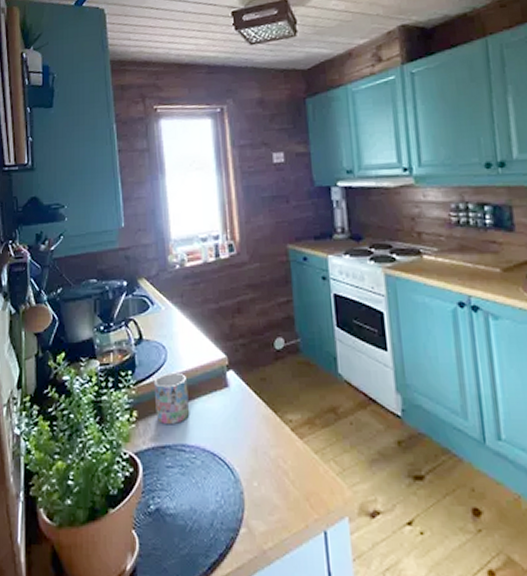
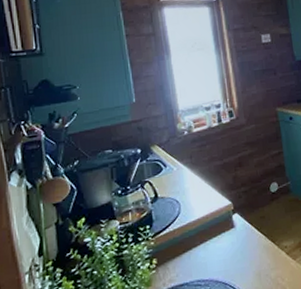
mug: present [153,372,190,424] -> none [170,221,204,266]

